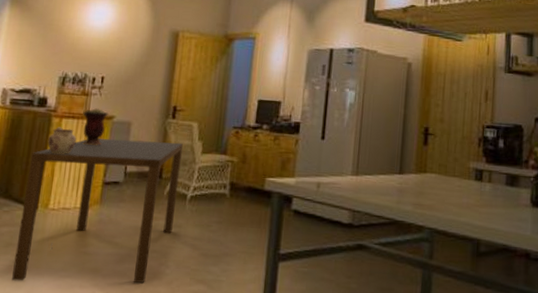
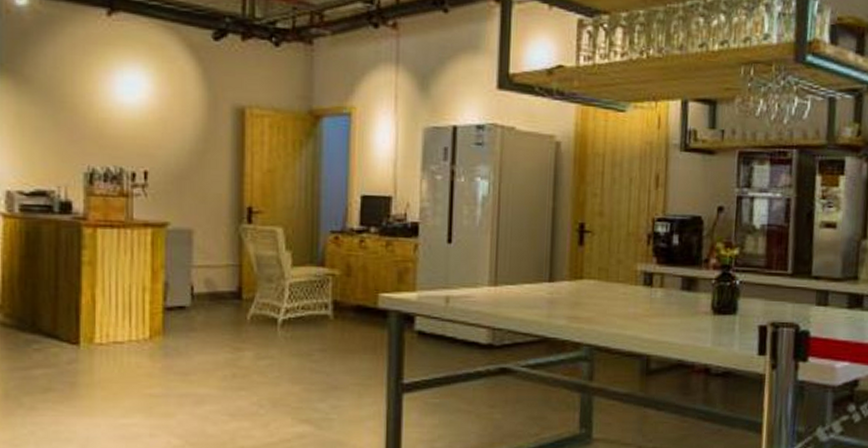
dining table: present [12,138,183,284] -> none [58,251,265,433]
pitcher: present [48,127,77,154] -> none [81,239,120,274]
vase: present [82,108,109,146] -> none [124,213,160,261]

